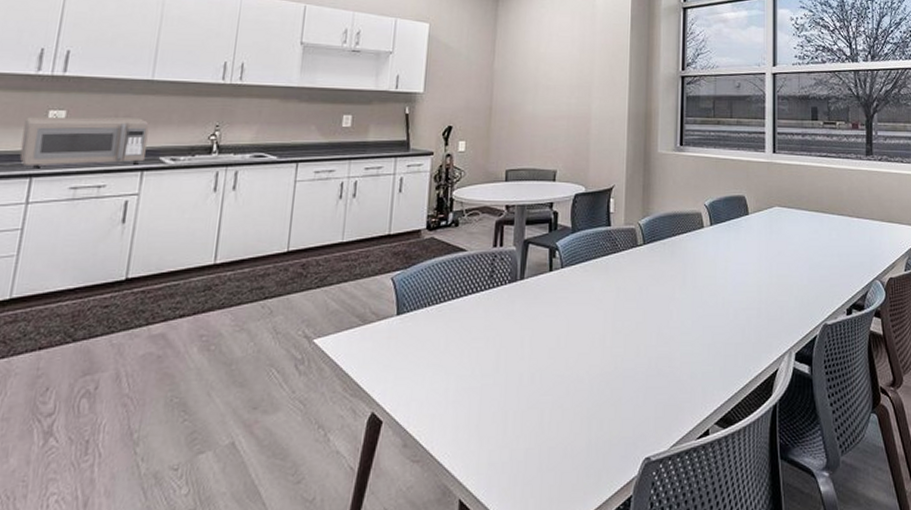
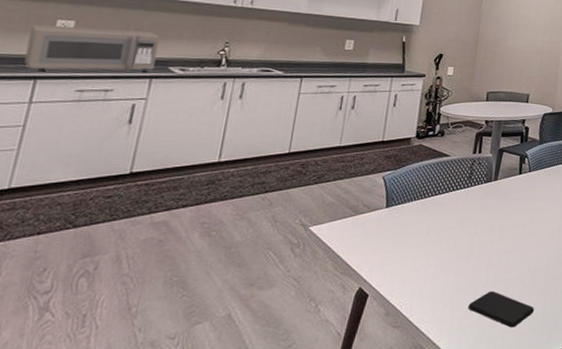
smartphone: none [497,418,578,466] -> present [468,290,535,328]

